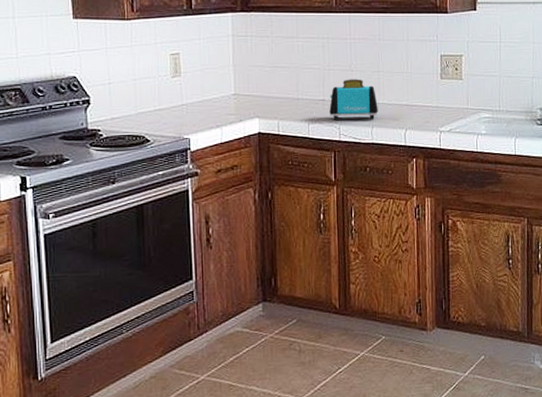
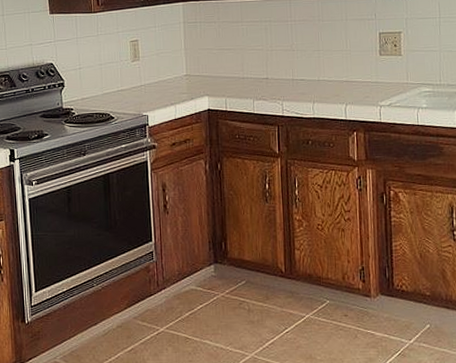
toaster: present [329,79,378,121] -> none [272,58,319,98]

